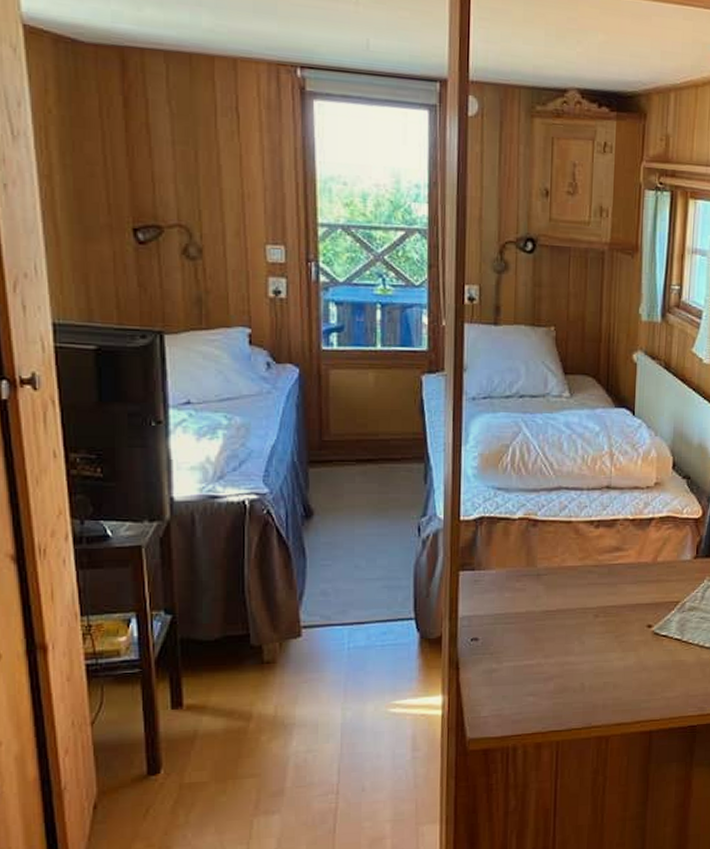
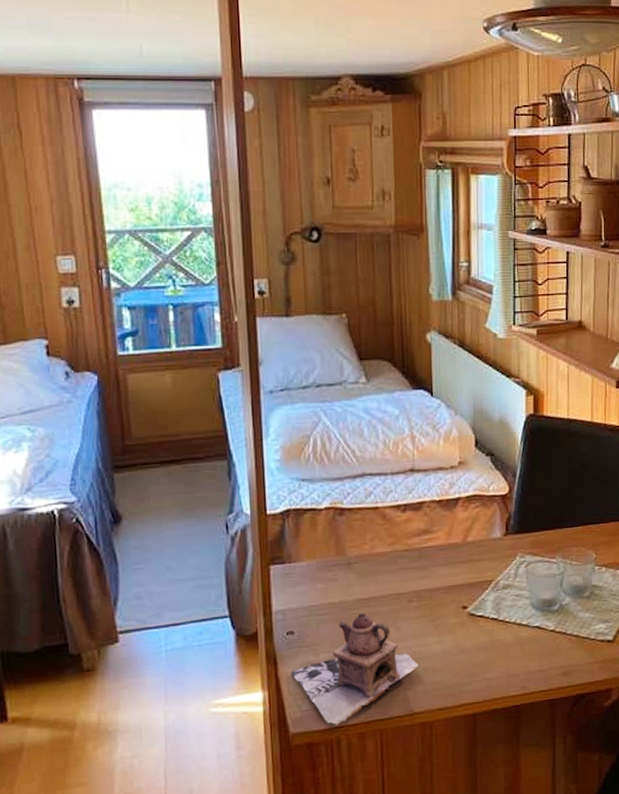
teapot: none [471,624,601,735] -> present [290,612,420,728]

